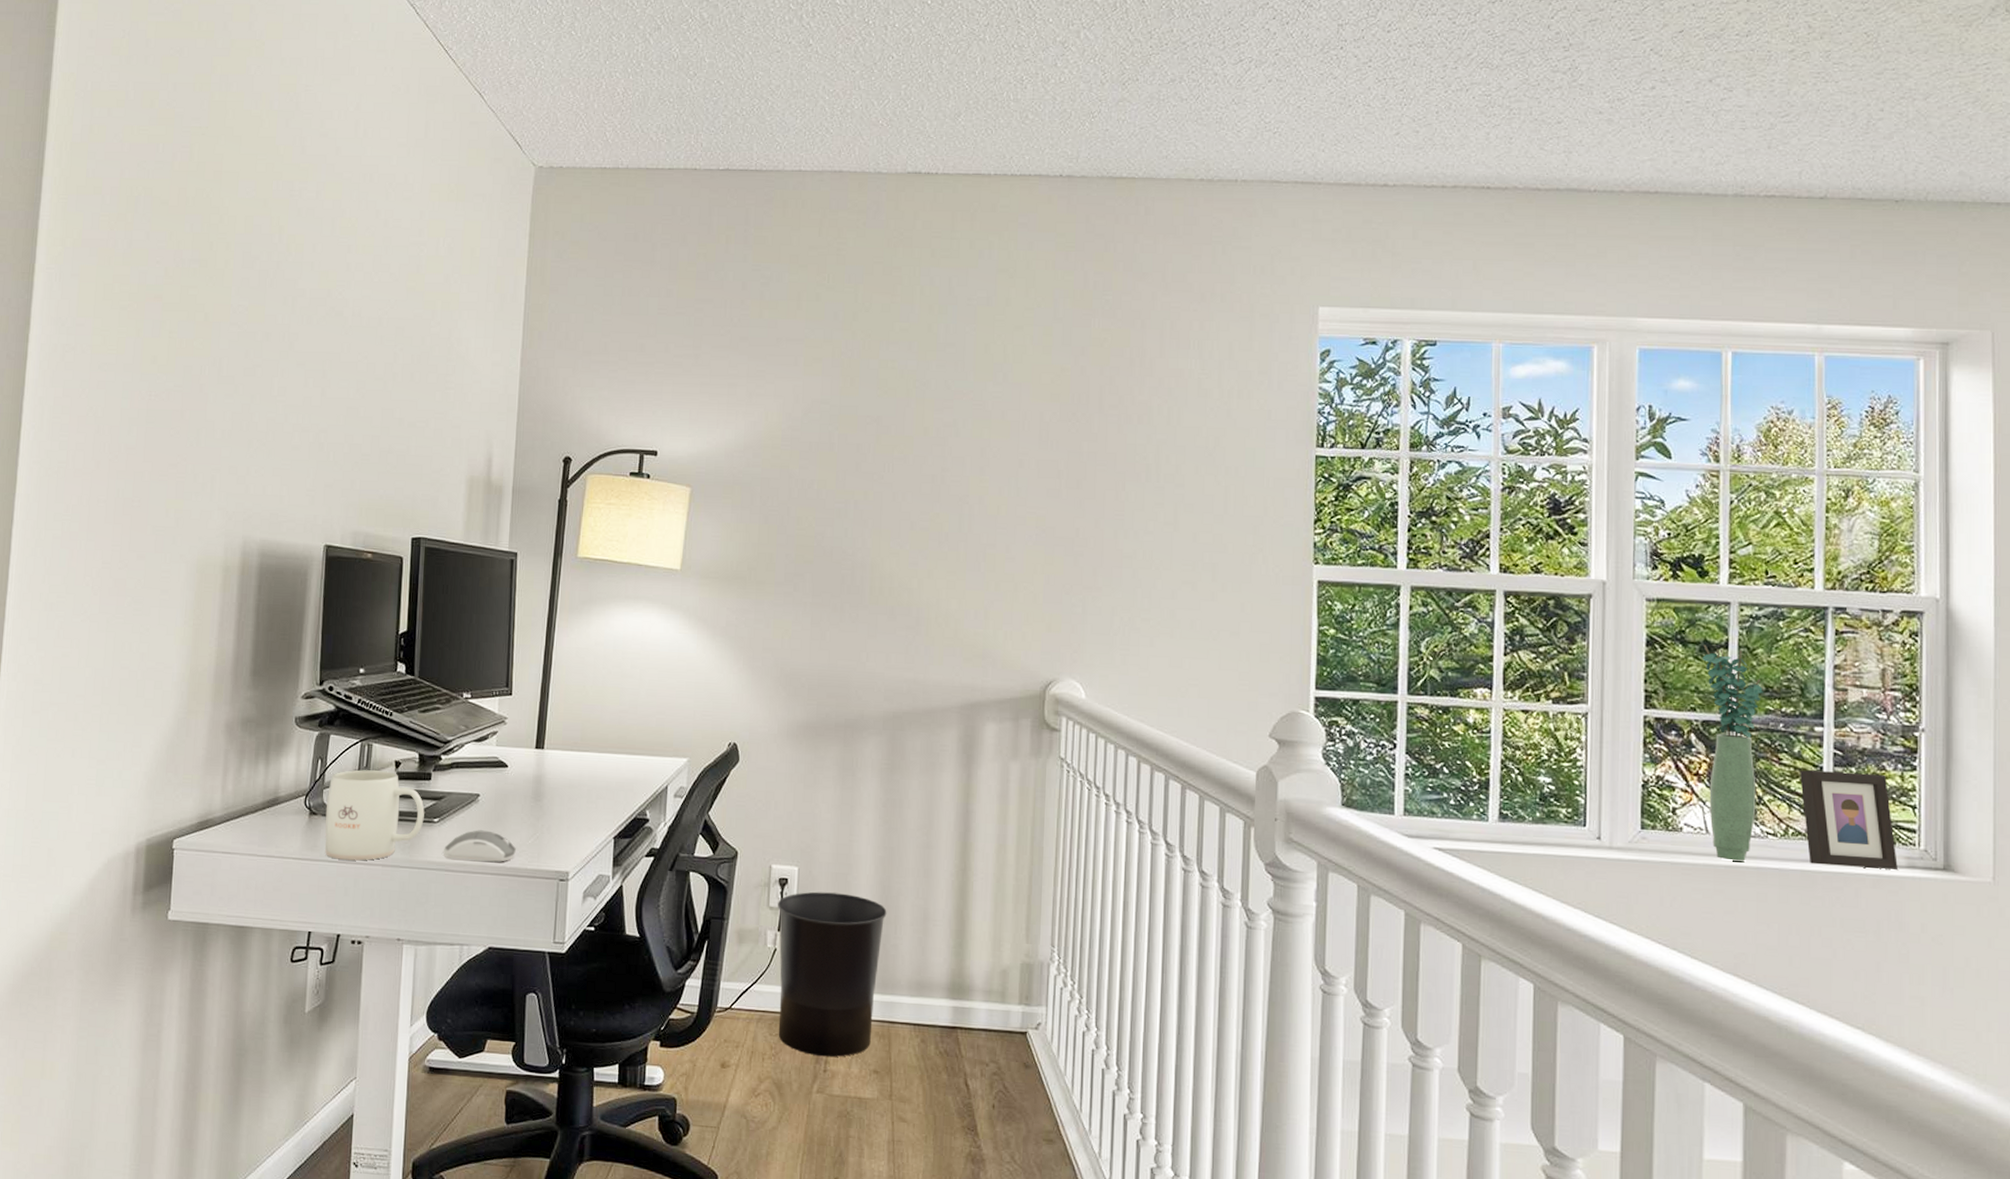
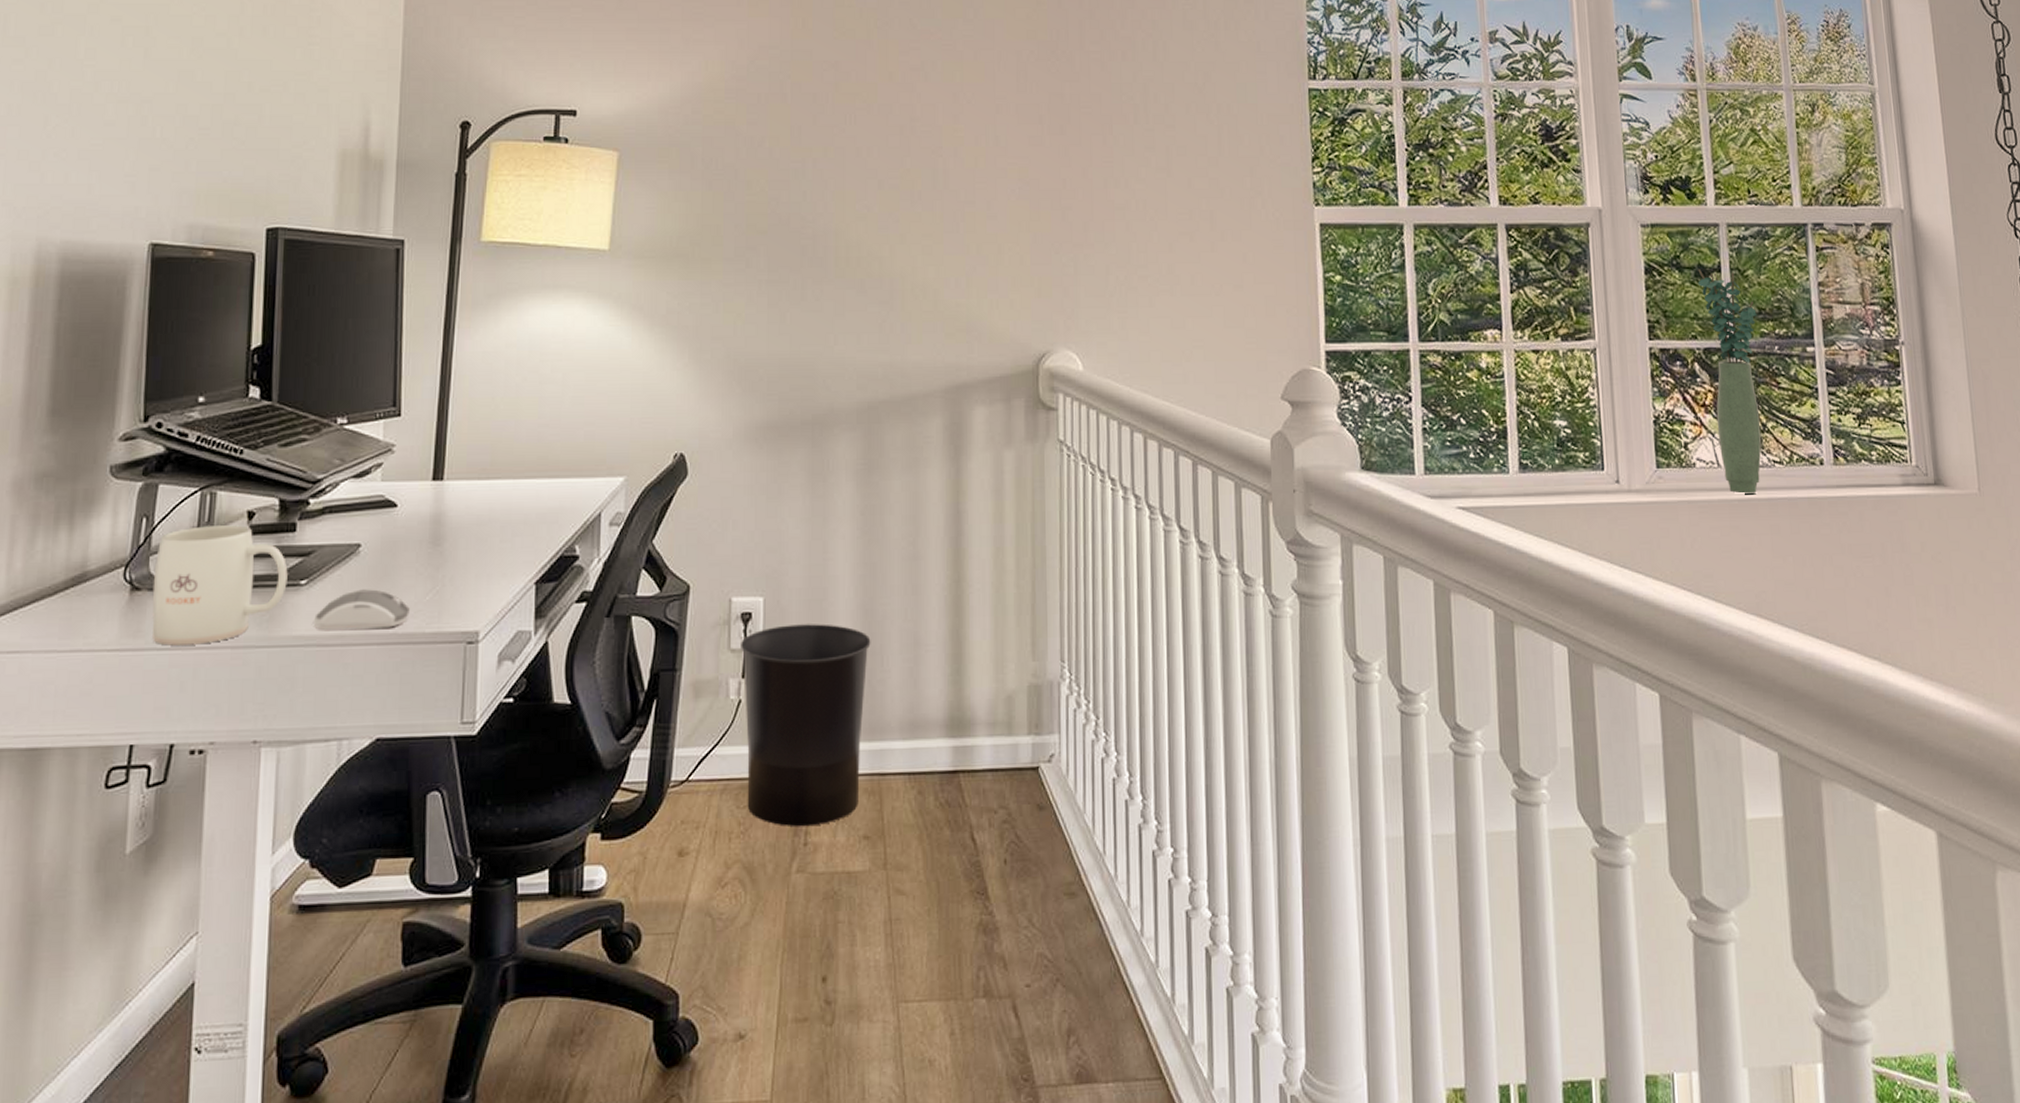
picture frame: present [1800,770,1898,871] -> none [1798,391,1894,490]

